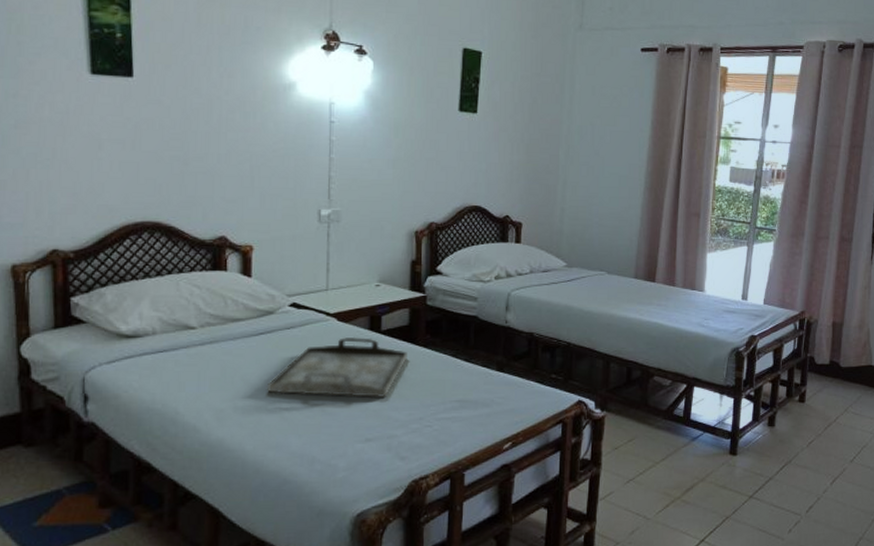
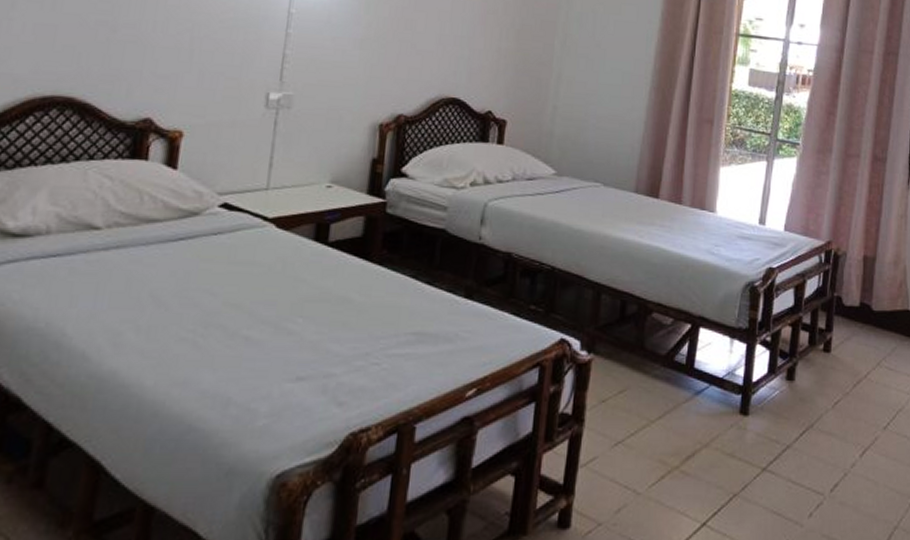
serving tray: present [266,336,407,397] -> none [179,247,358,325]

